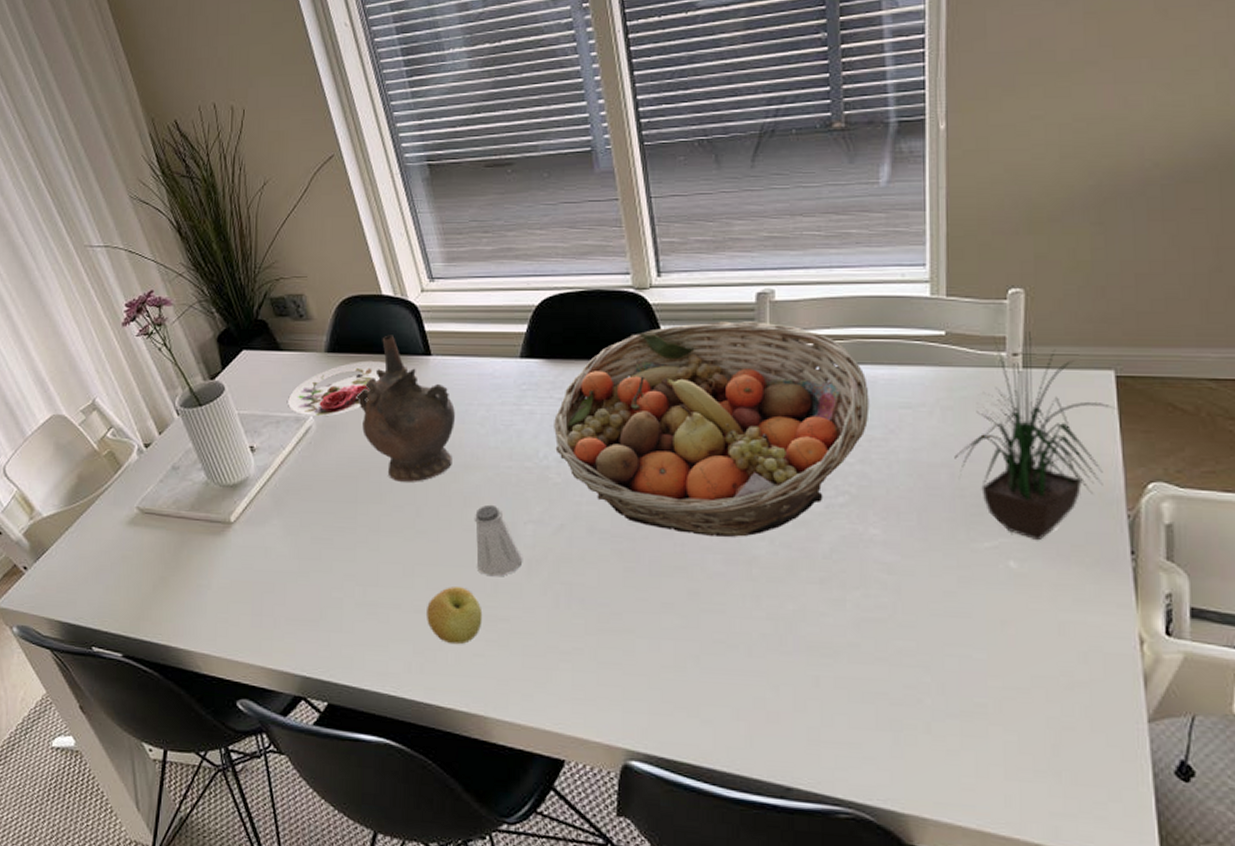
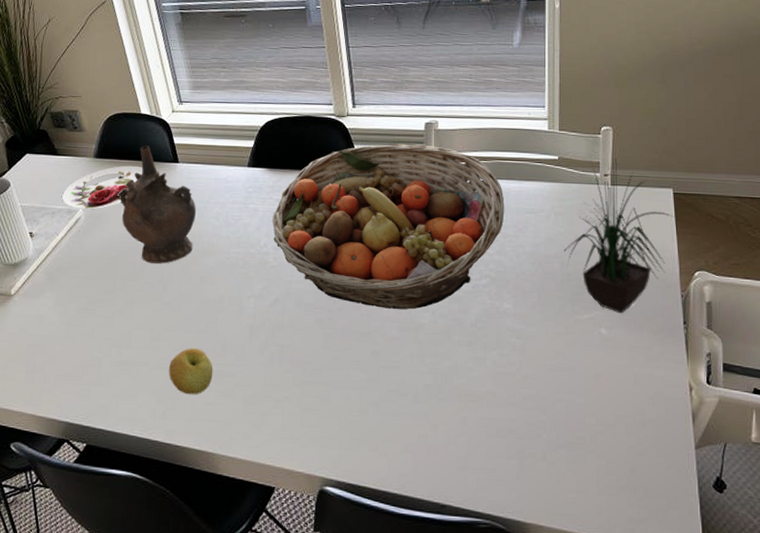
saltshaker: present [474,504,522,577] -> none [208,282,245,340]

